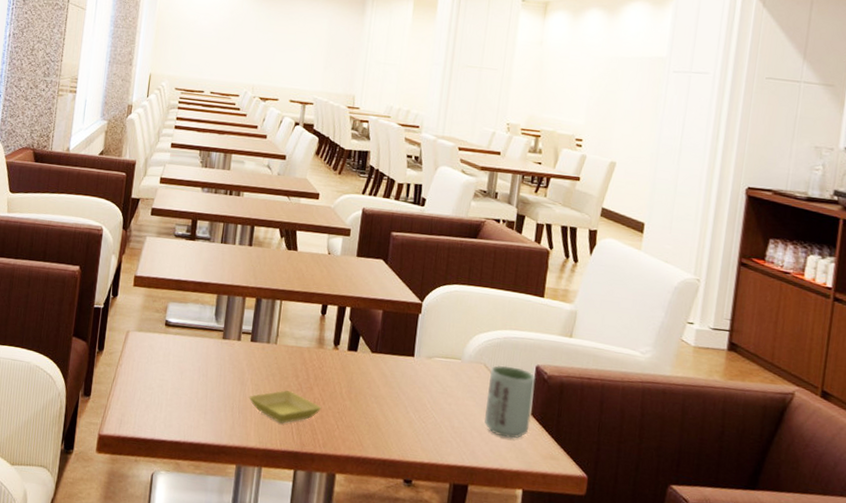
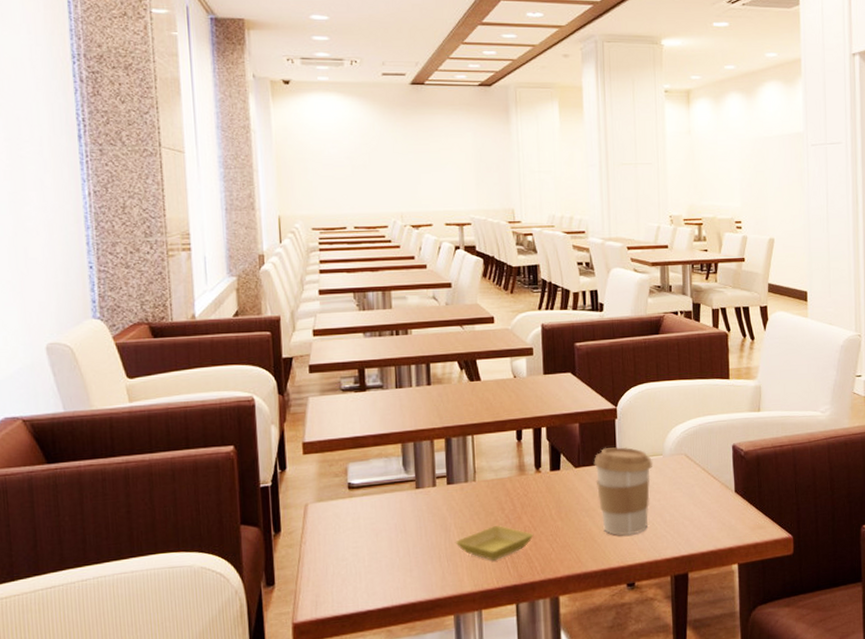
coffee cup: none [389,339,450,432] -> present [594,447,652,536]
cup: present [484,365,536,439] -> none [692,450,735,519]

